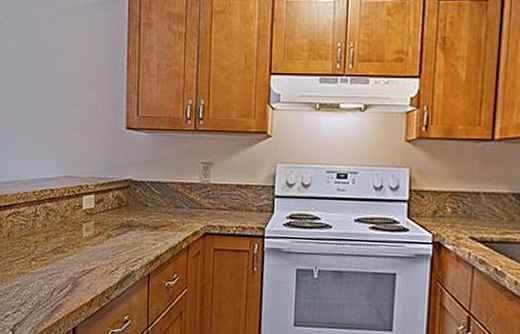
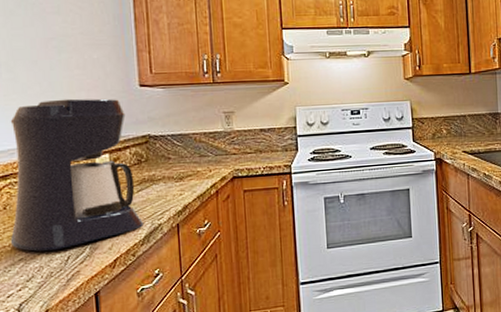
coffee maker: none [10,136,118,281] -> present [10,98,143,252]

